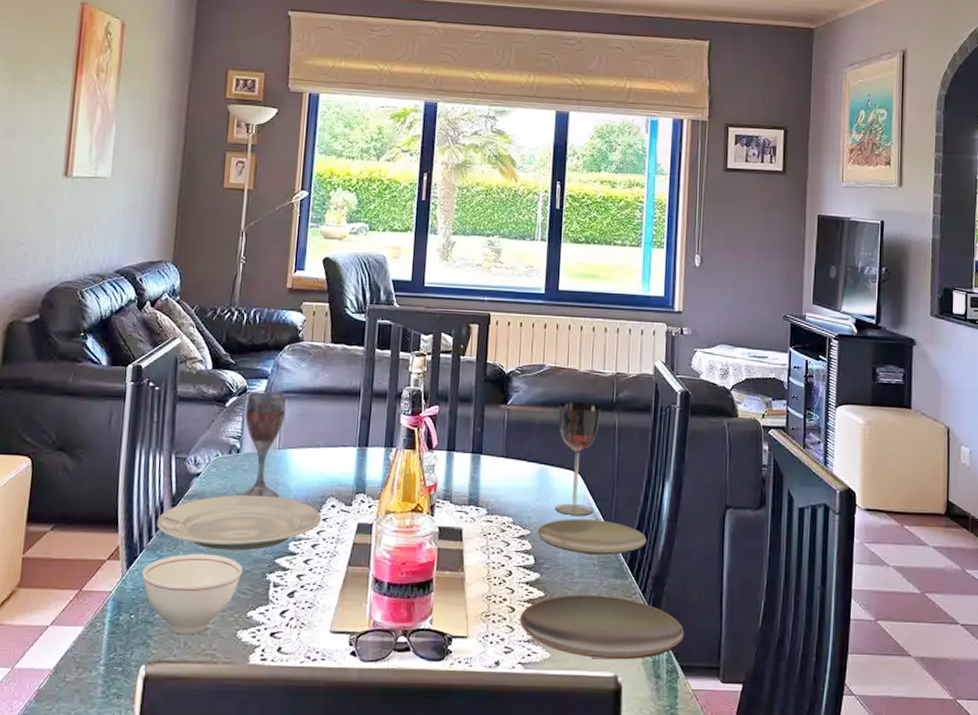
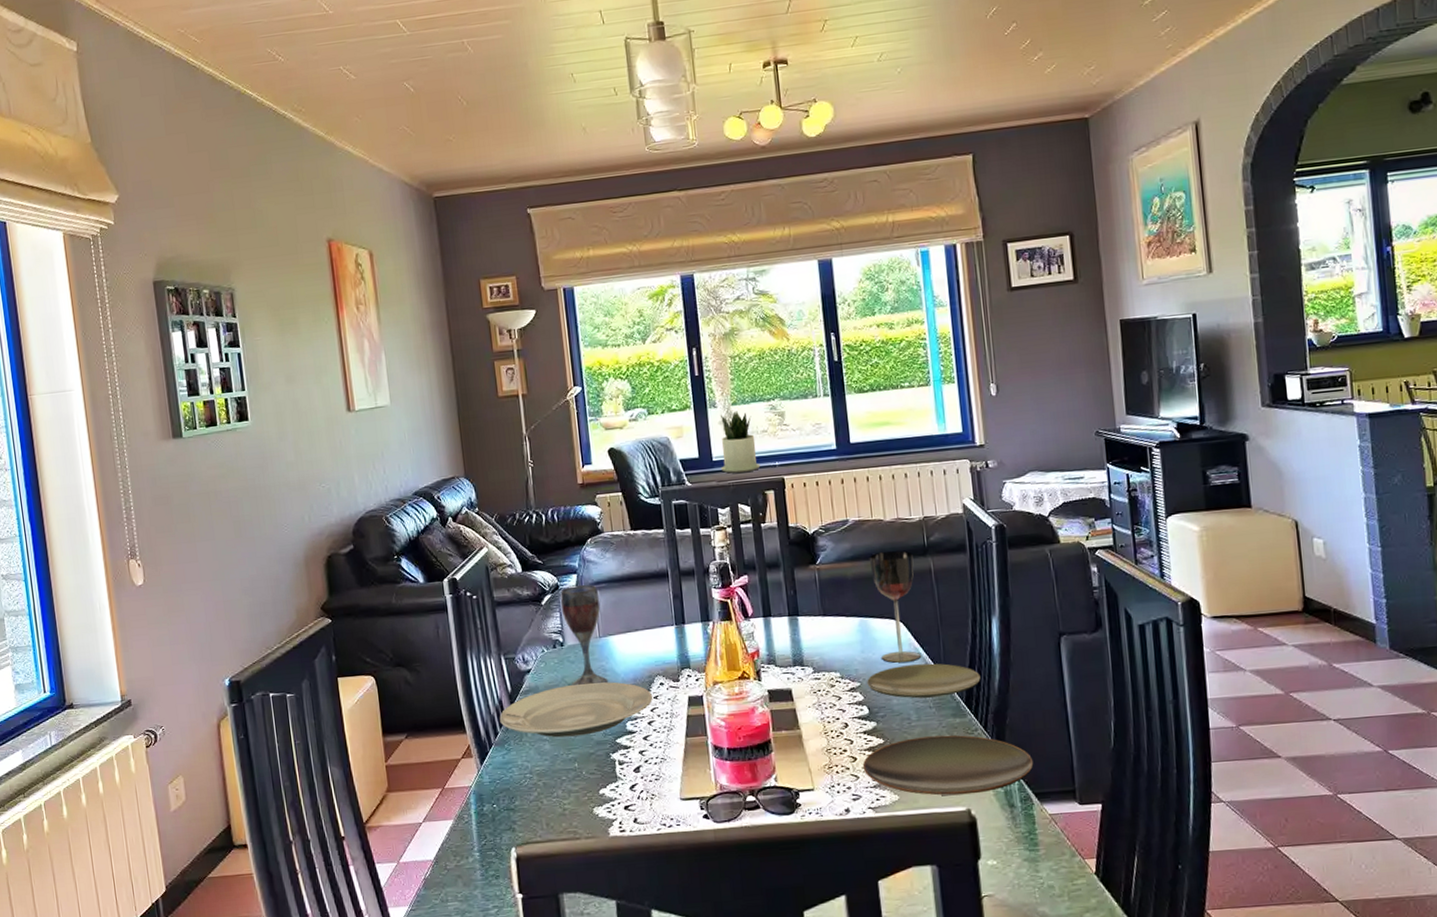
bowl: present [141,554,243,635] -> none [495,742,588,818]
planter: none [431,242,470,303] -> present [721,412,761,474]

